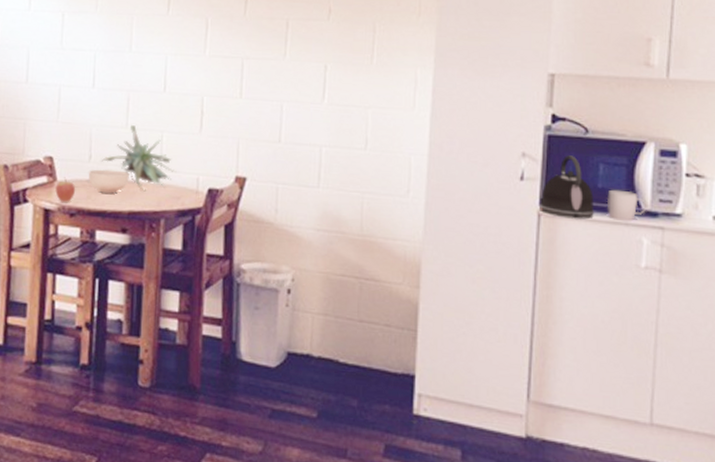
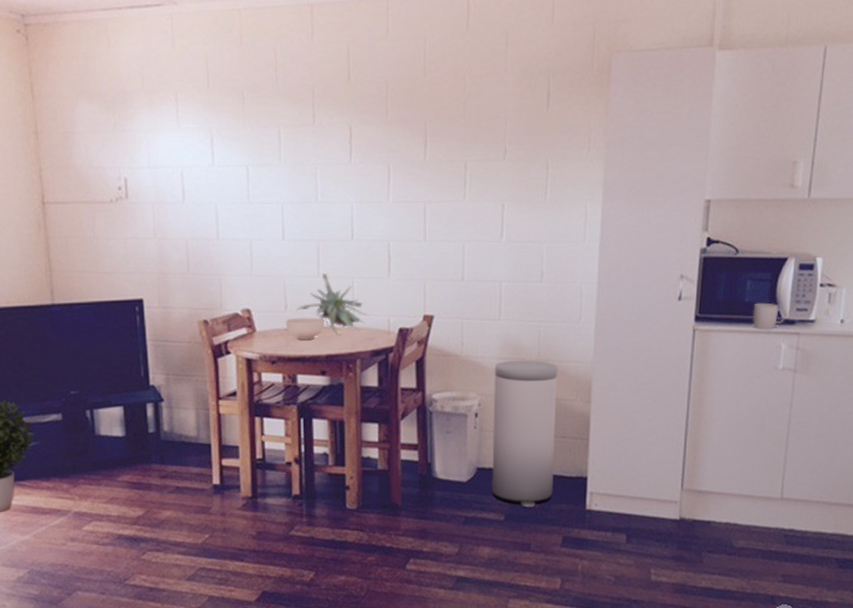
fruit: present [55,177,76,203] -> none [255,327,275,352]
pedal bin: none [304,233,383,406] -> present [492,360,558,507]
kettle: present [538,155,595,220] -> none [694,275,742,331]

